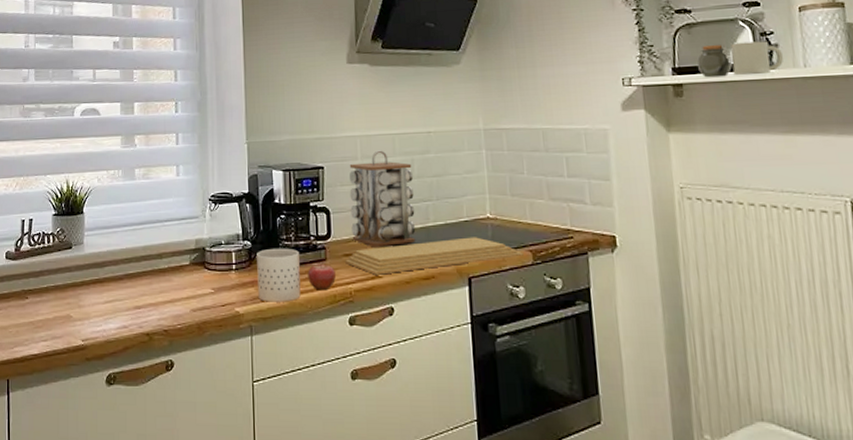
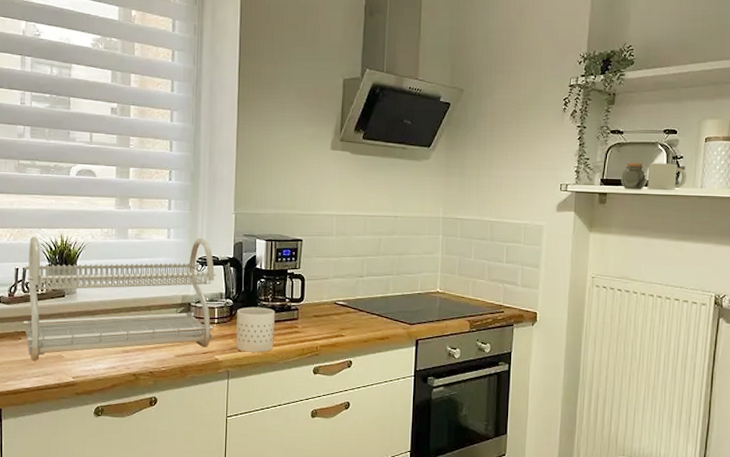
dish rack: none [30,173,232,323] -> present [24,237,217,361]
fruit: present [308,262,336,291] -> none [281,321,305,345]
cutting board: present [345,237,524,275] -> none [314,307,463,334]
spice rack: present [349,150,416,247] -> none [322,229,379,311]

